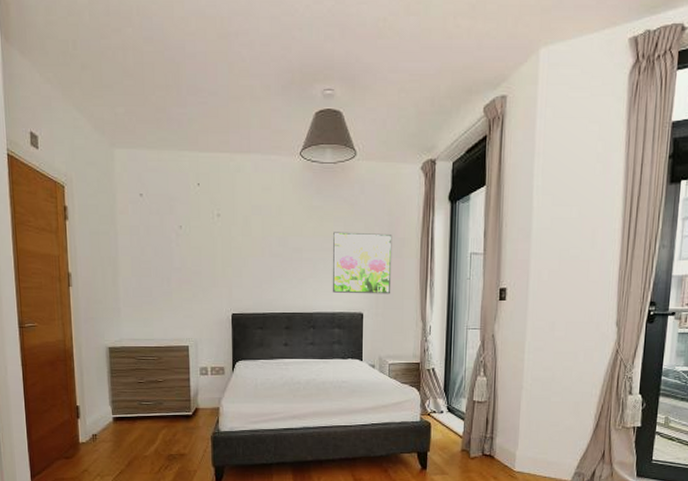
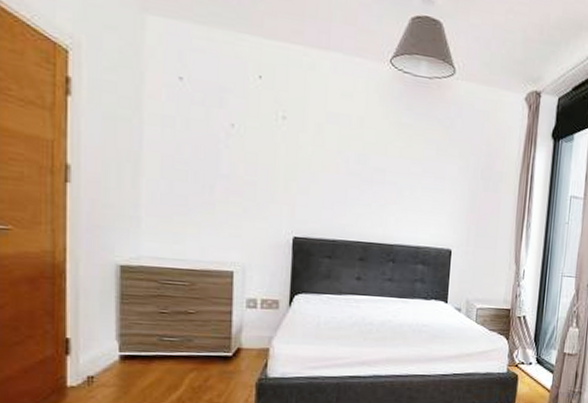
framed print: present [332,232,392,294] -> none [417,155,490,232]

